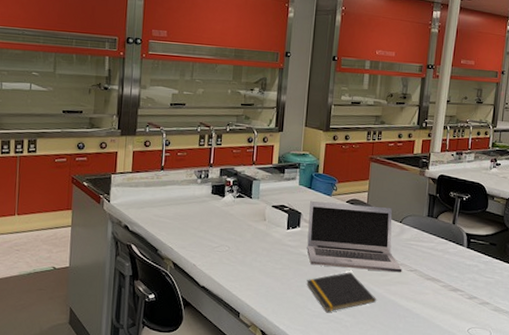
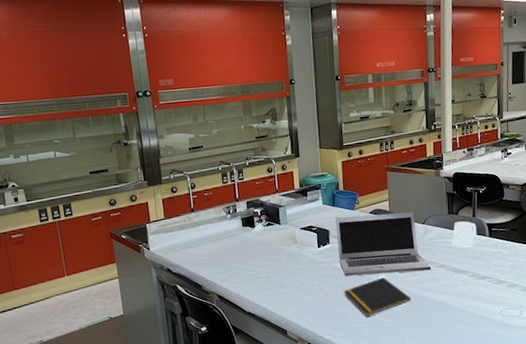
mug: none [427,226,455,255] -> present [451,221,477,248]

